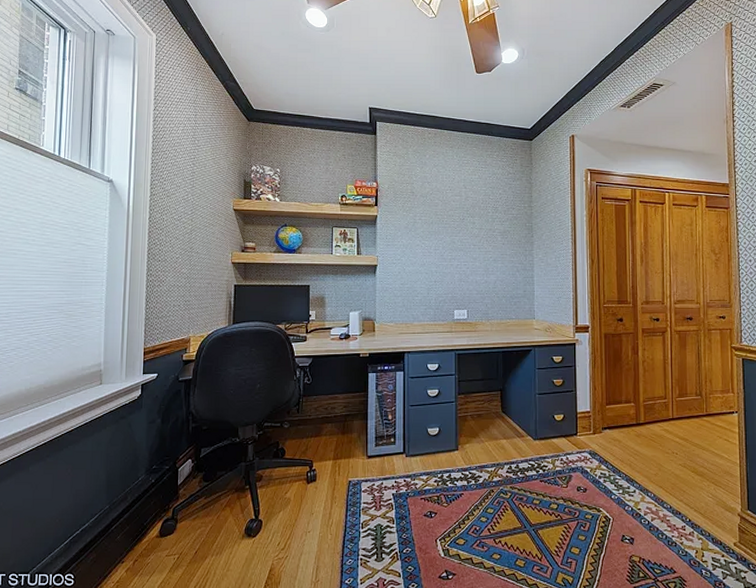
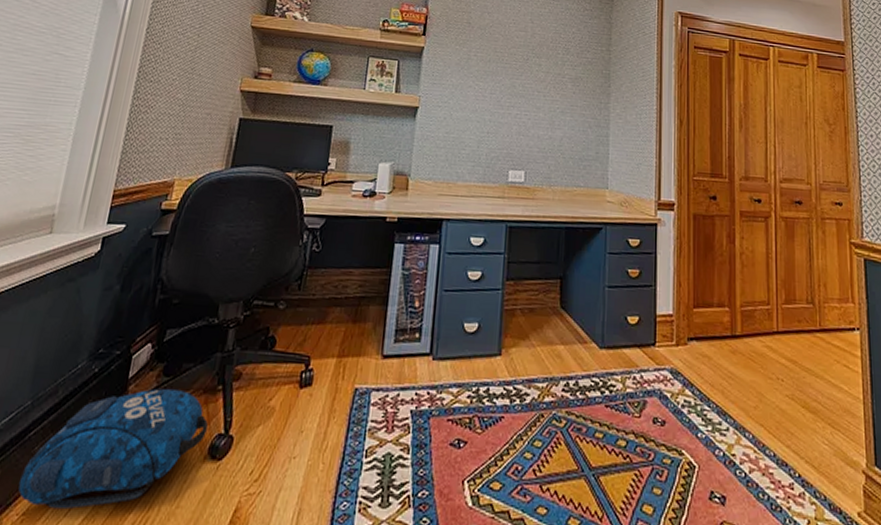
backpack: none [110,490,242,577] -> present [18,388,208,510]

